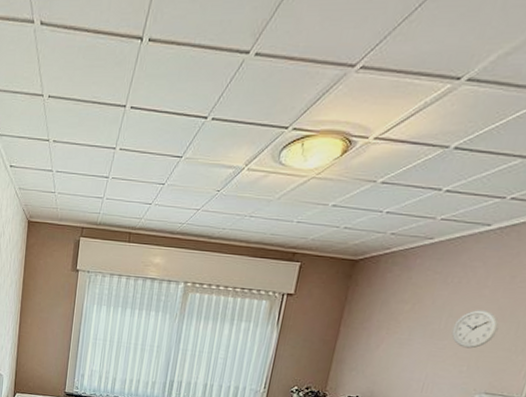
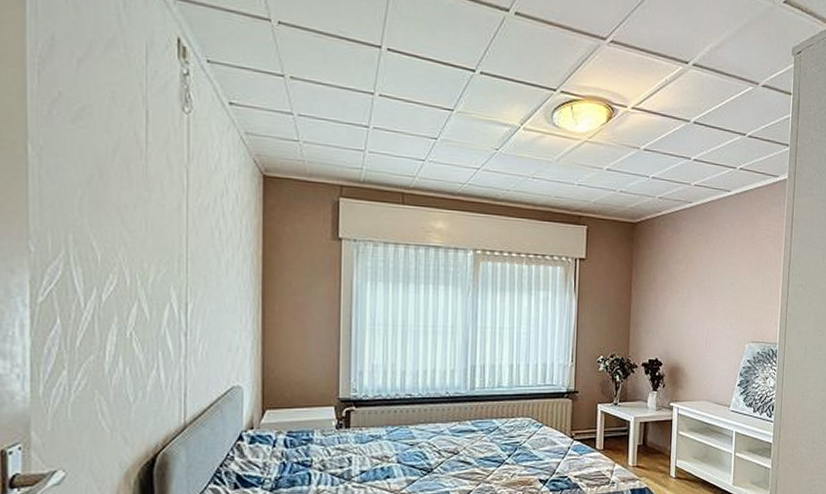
wall clock: present [451,310,500,349] -> none [719,267,751,302]

